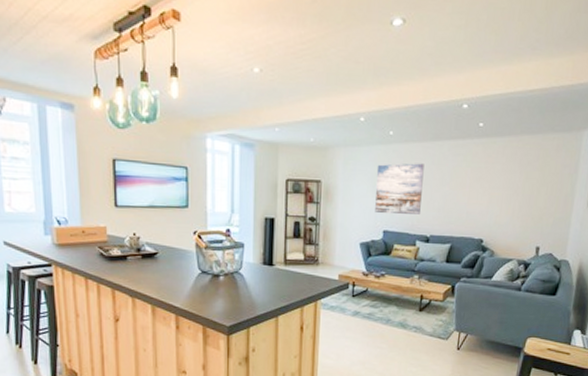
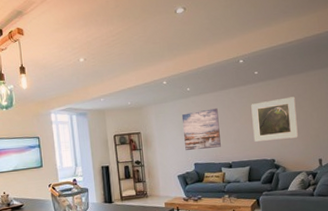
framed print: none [462,163,523,217] -> present [251,96,298,142]

